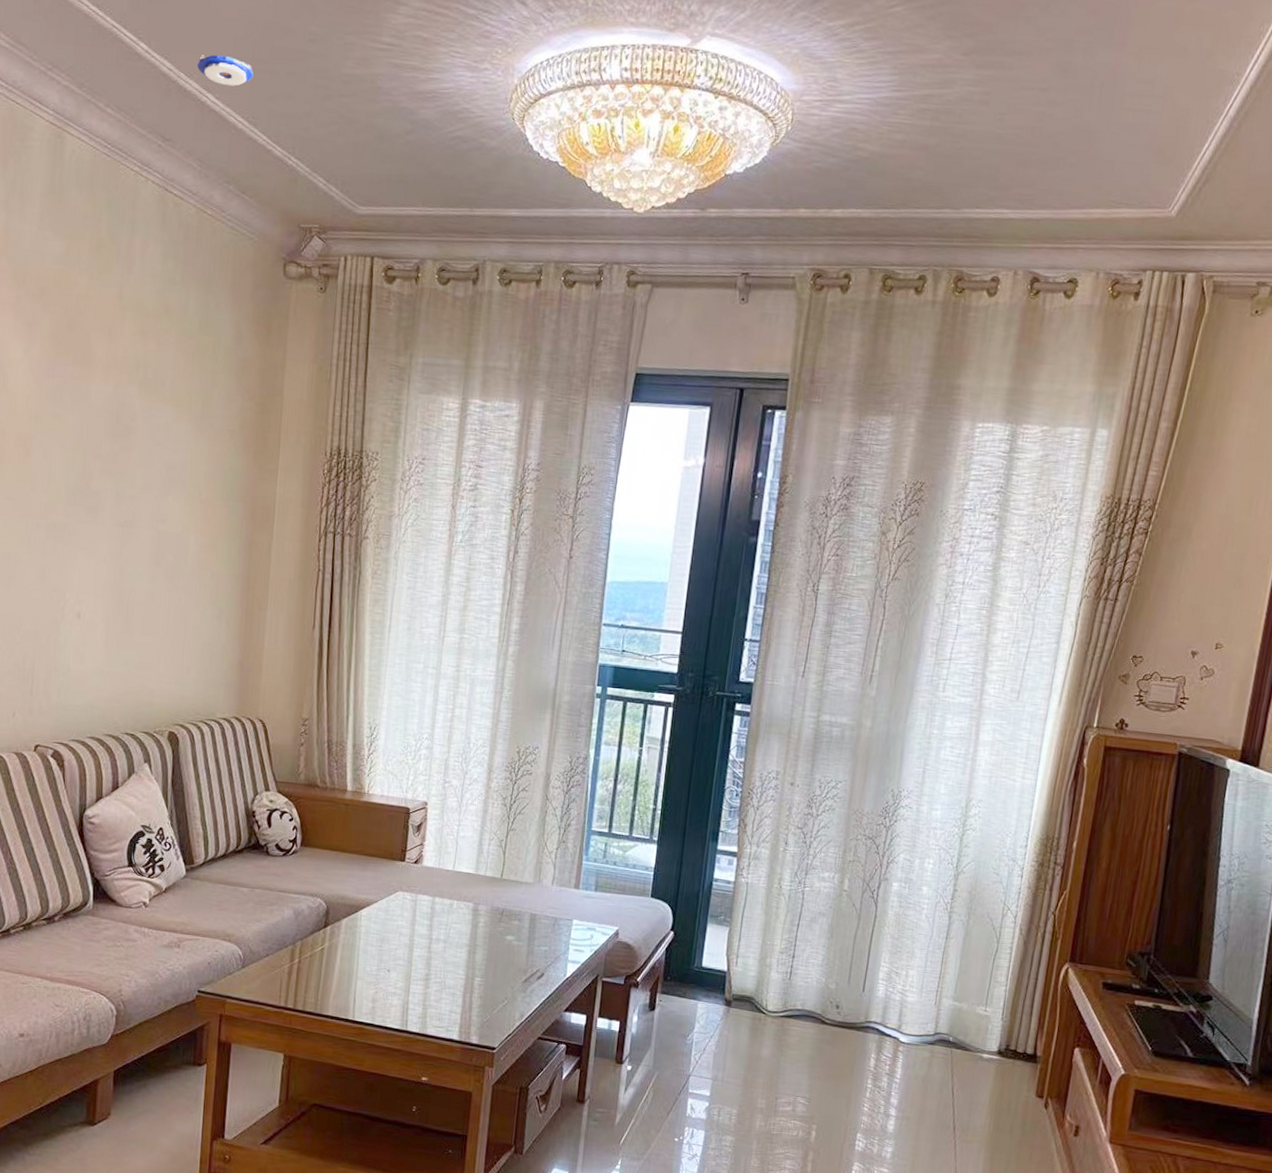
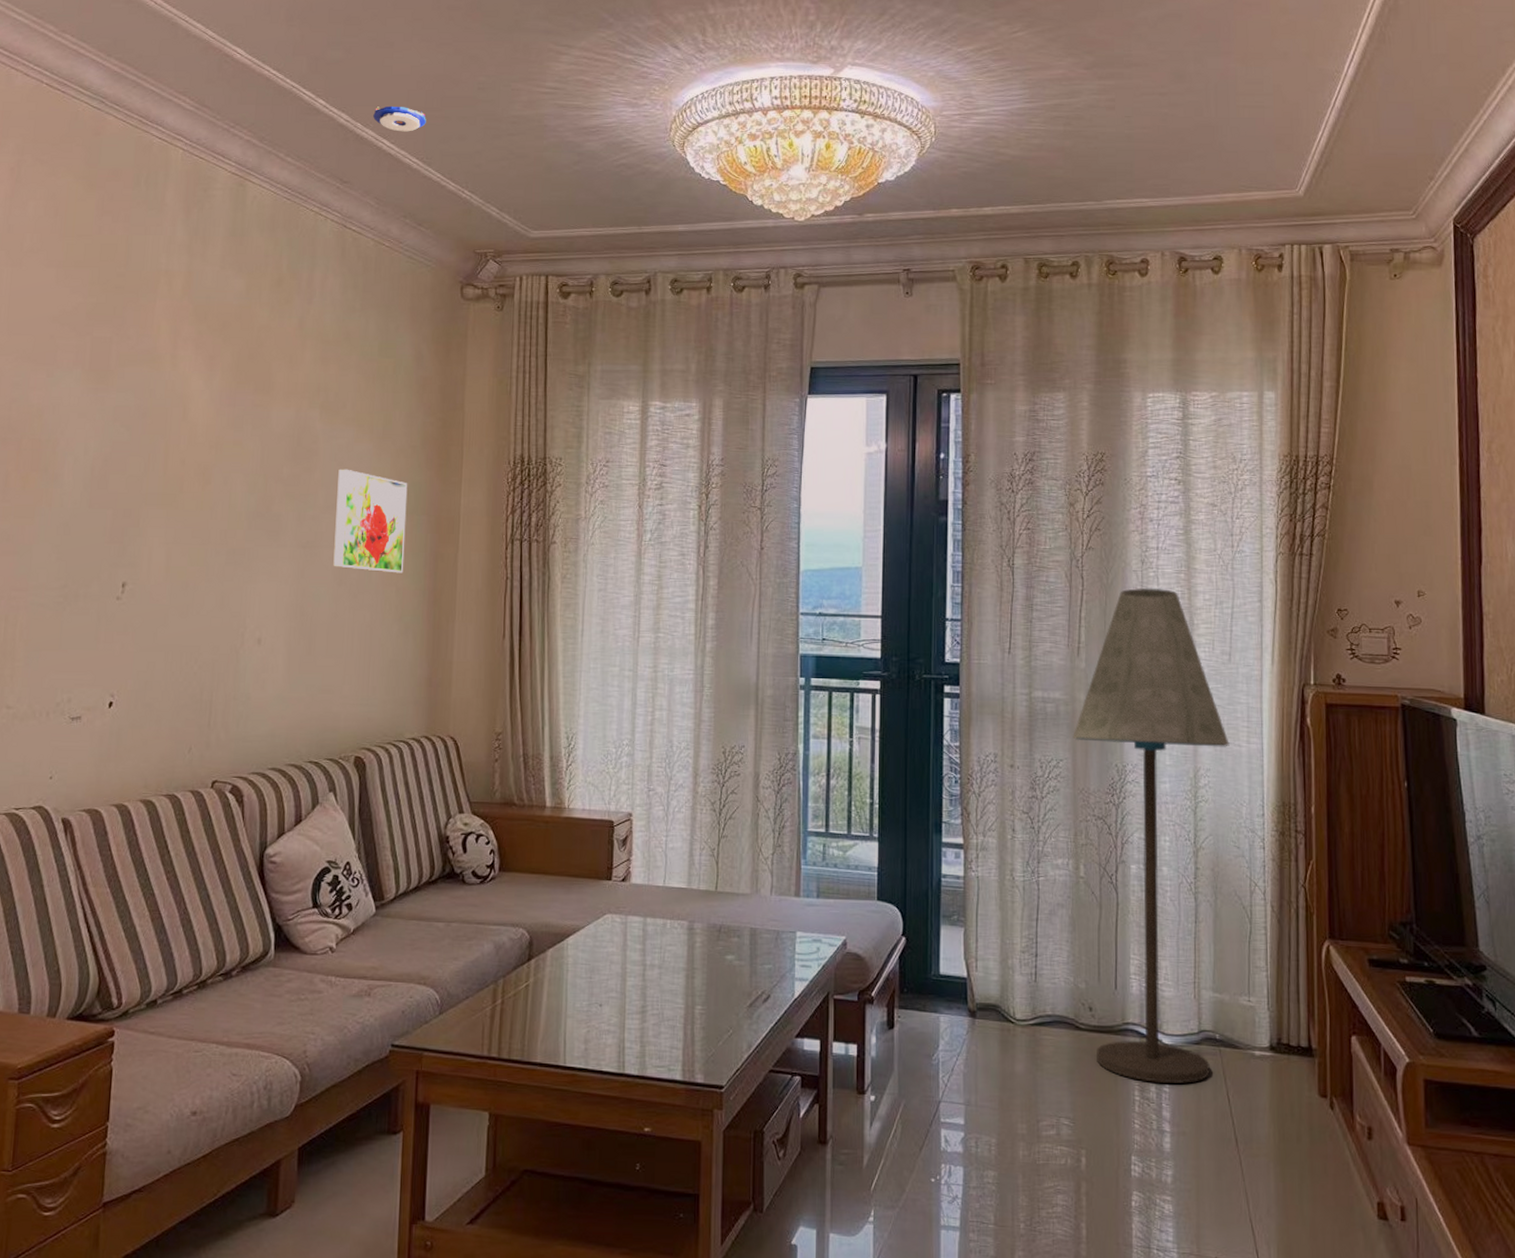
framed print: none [150,449,225,559] -> present [333,469,408,574]
floor lamp: none [837,621,1005,1077] -> present [1073,588,1230,1084]

